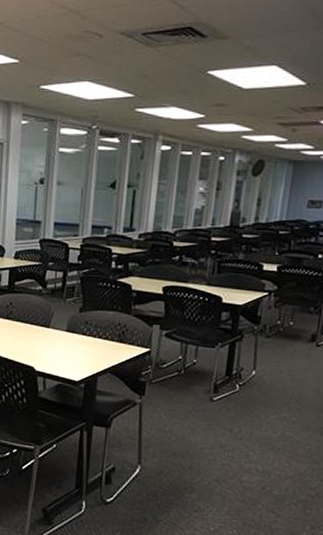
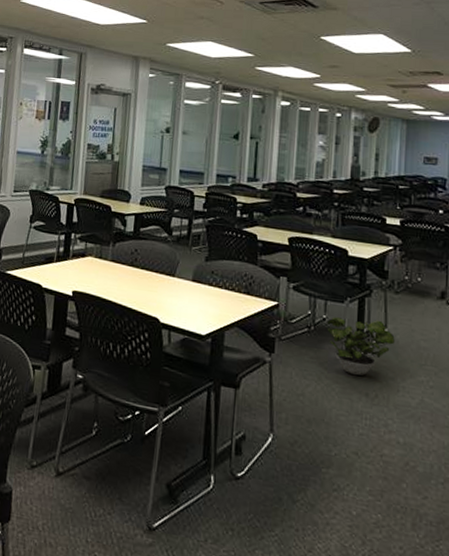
potted plant: none [196,361,262,414] -> present [327,317,395,376]

